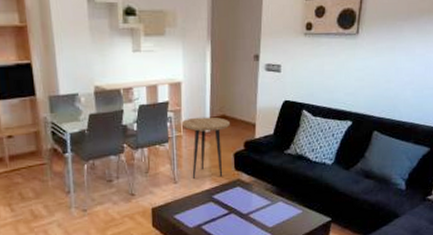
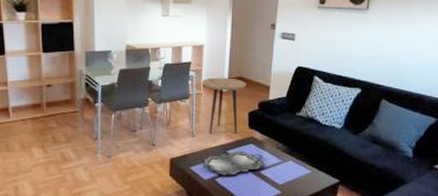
serving tray: none [187,194,254,223] -> present [202,150,265,176]

